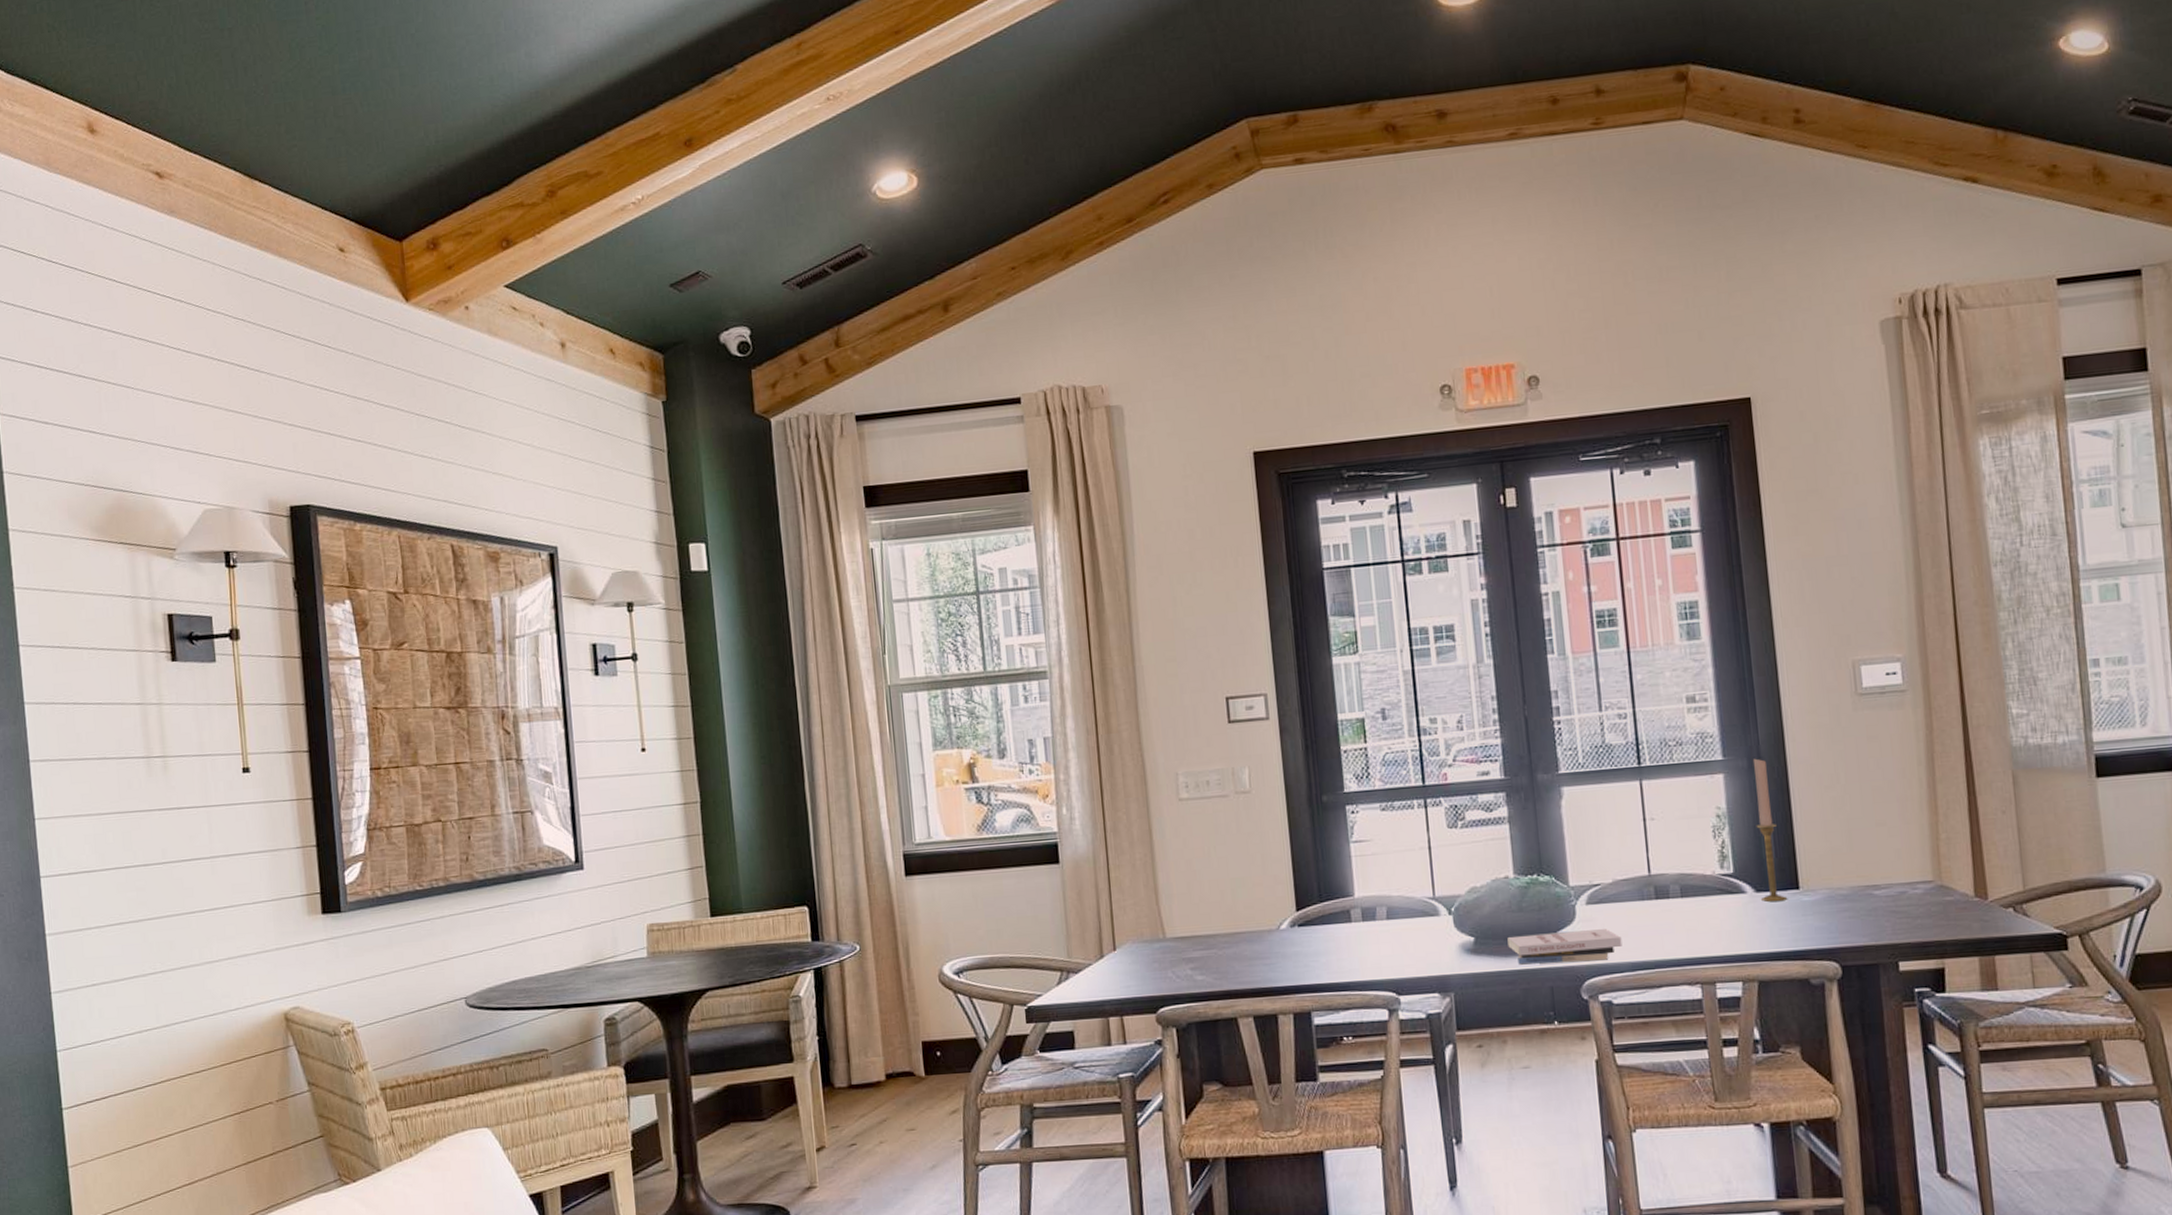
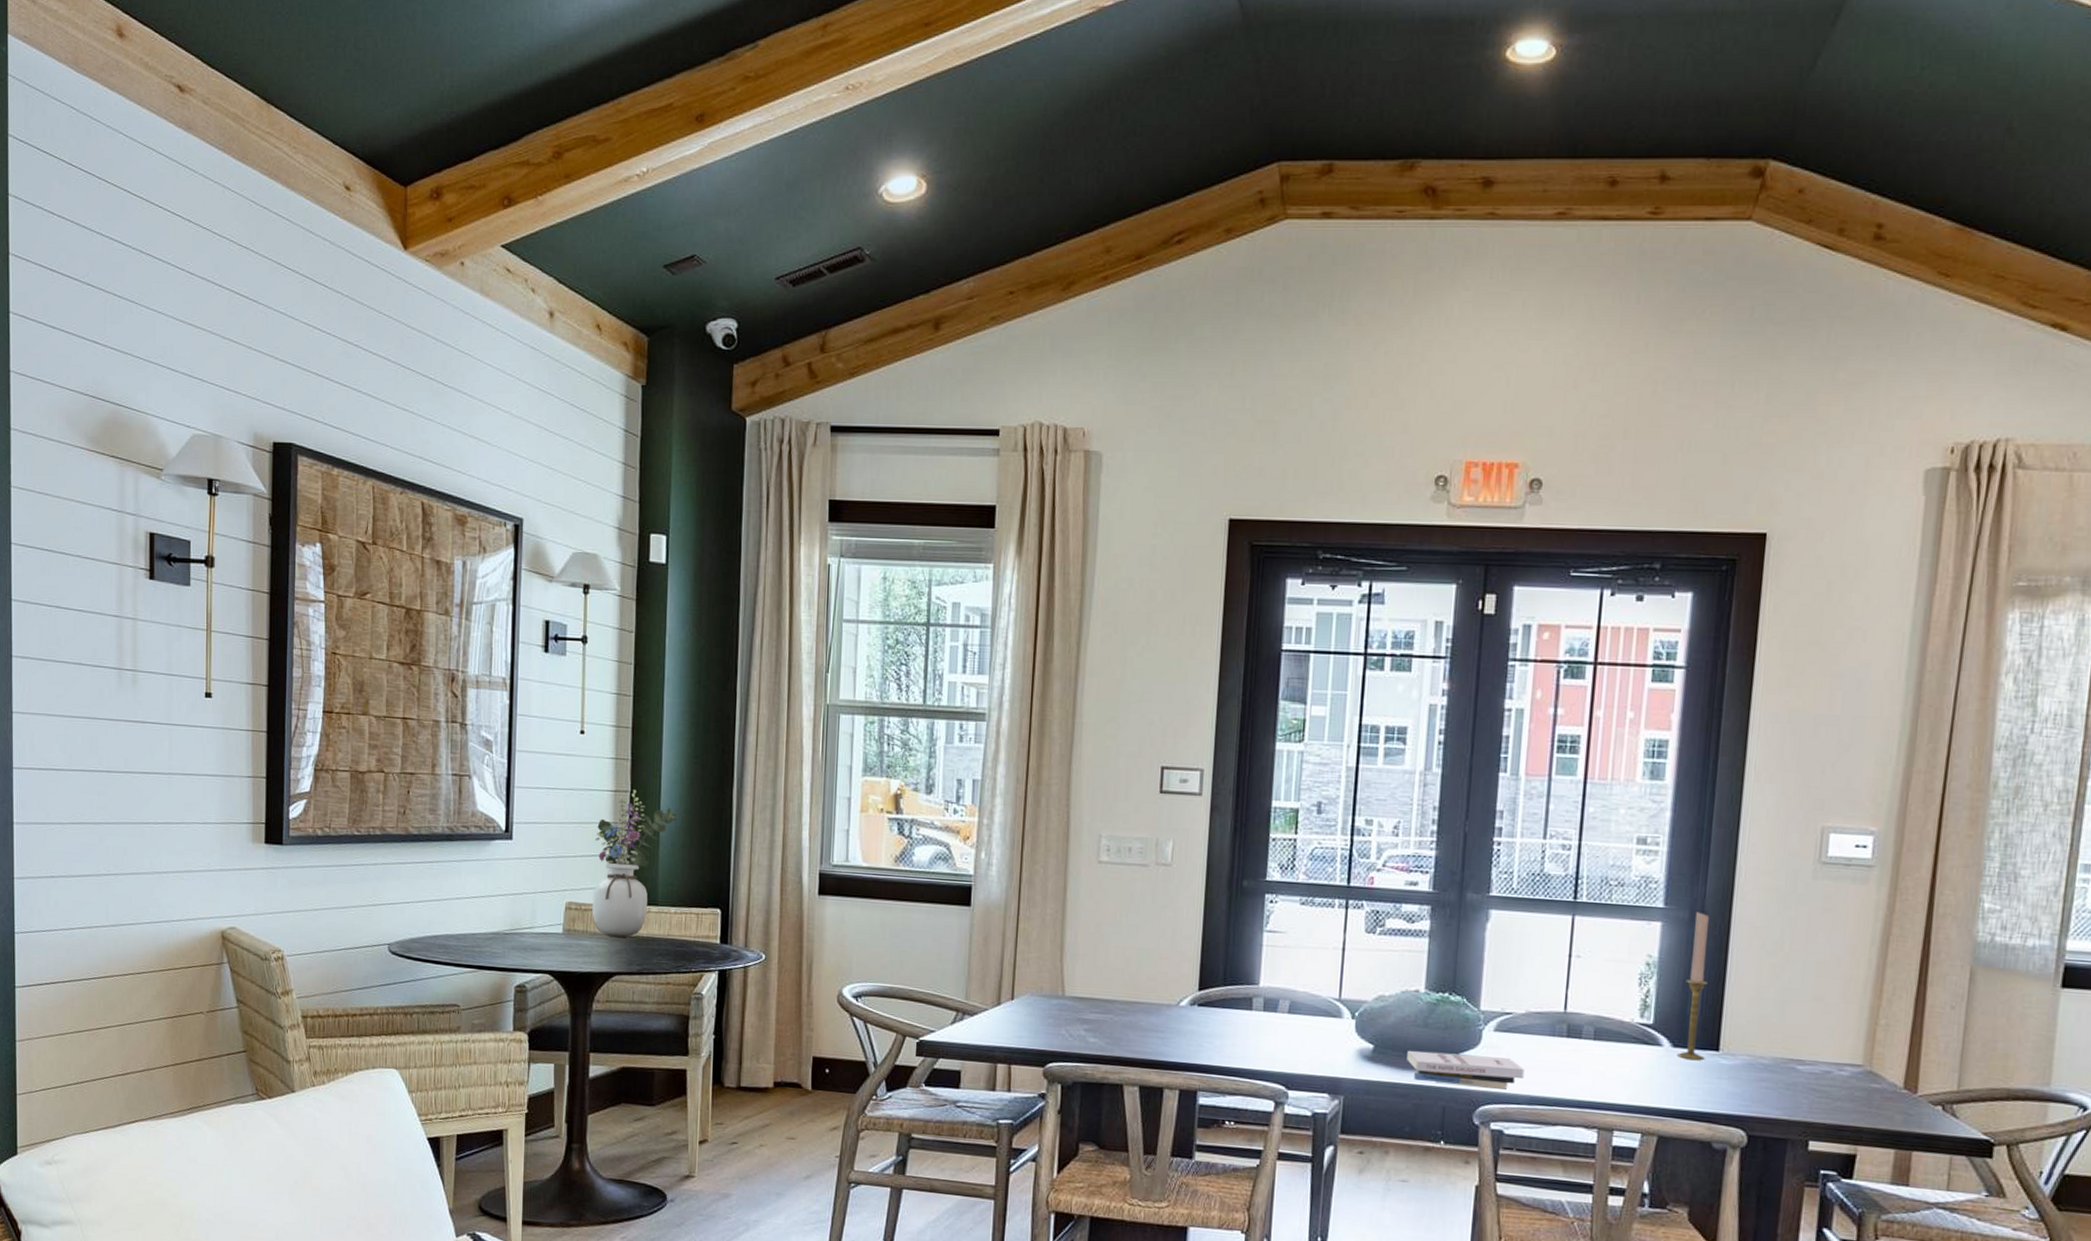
bouquet: none [669,799,751,953] -> present [592,789,677,938]

